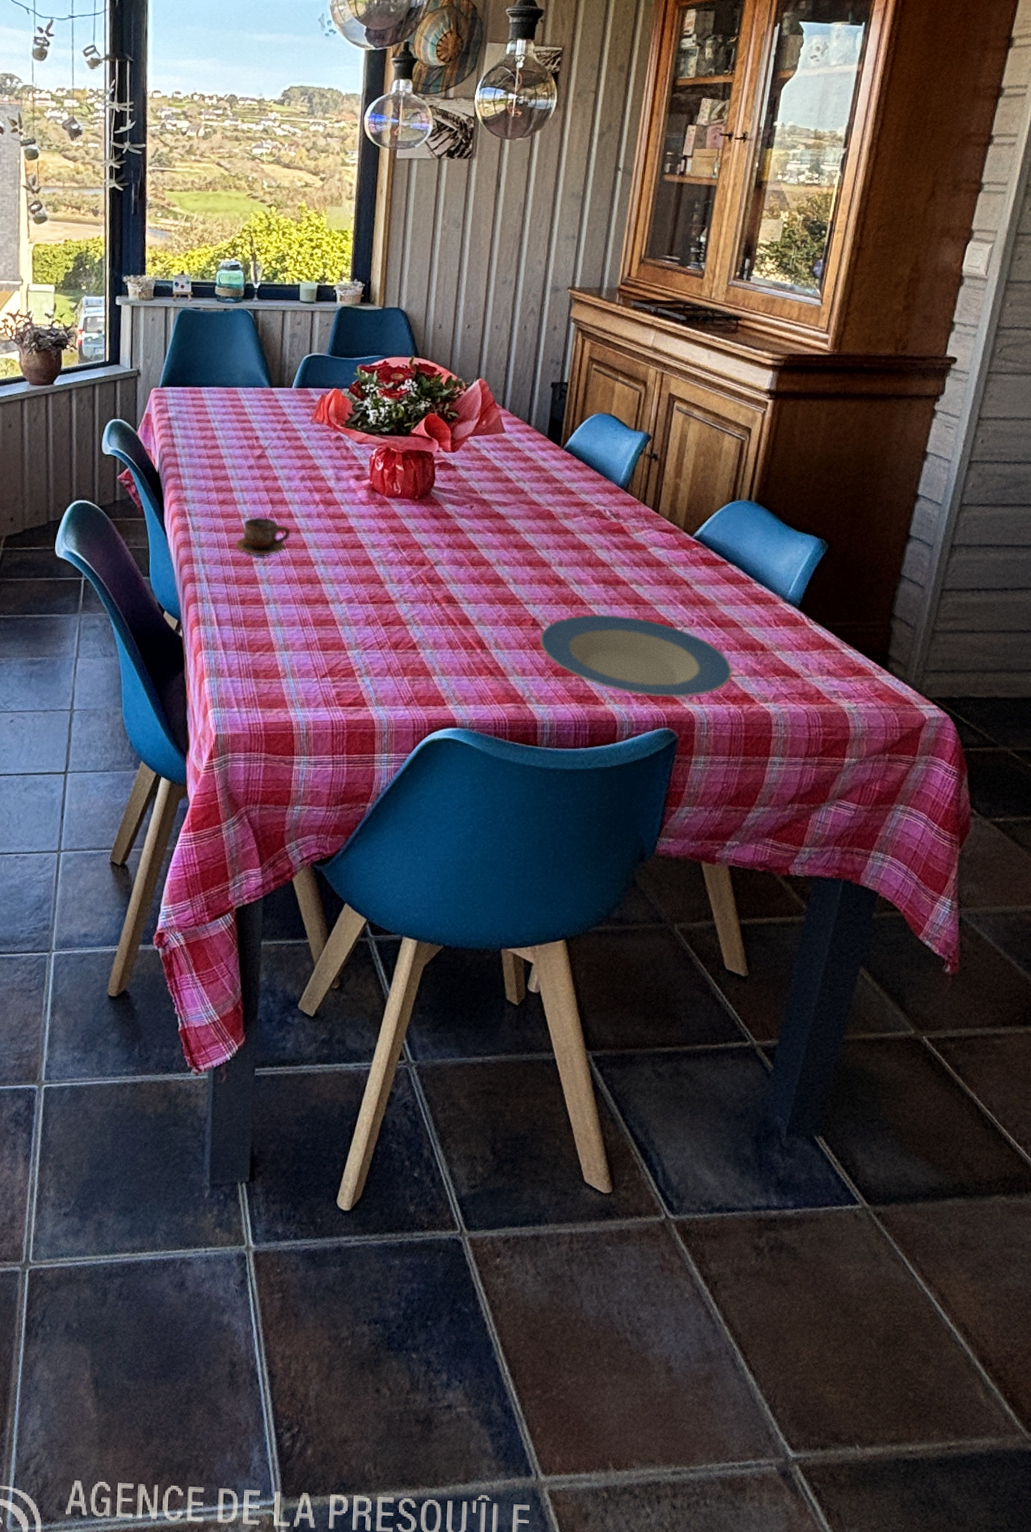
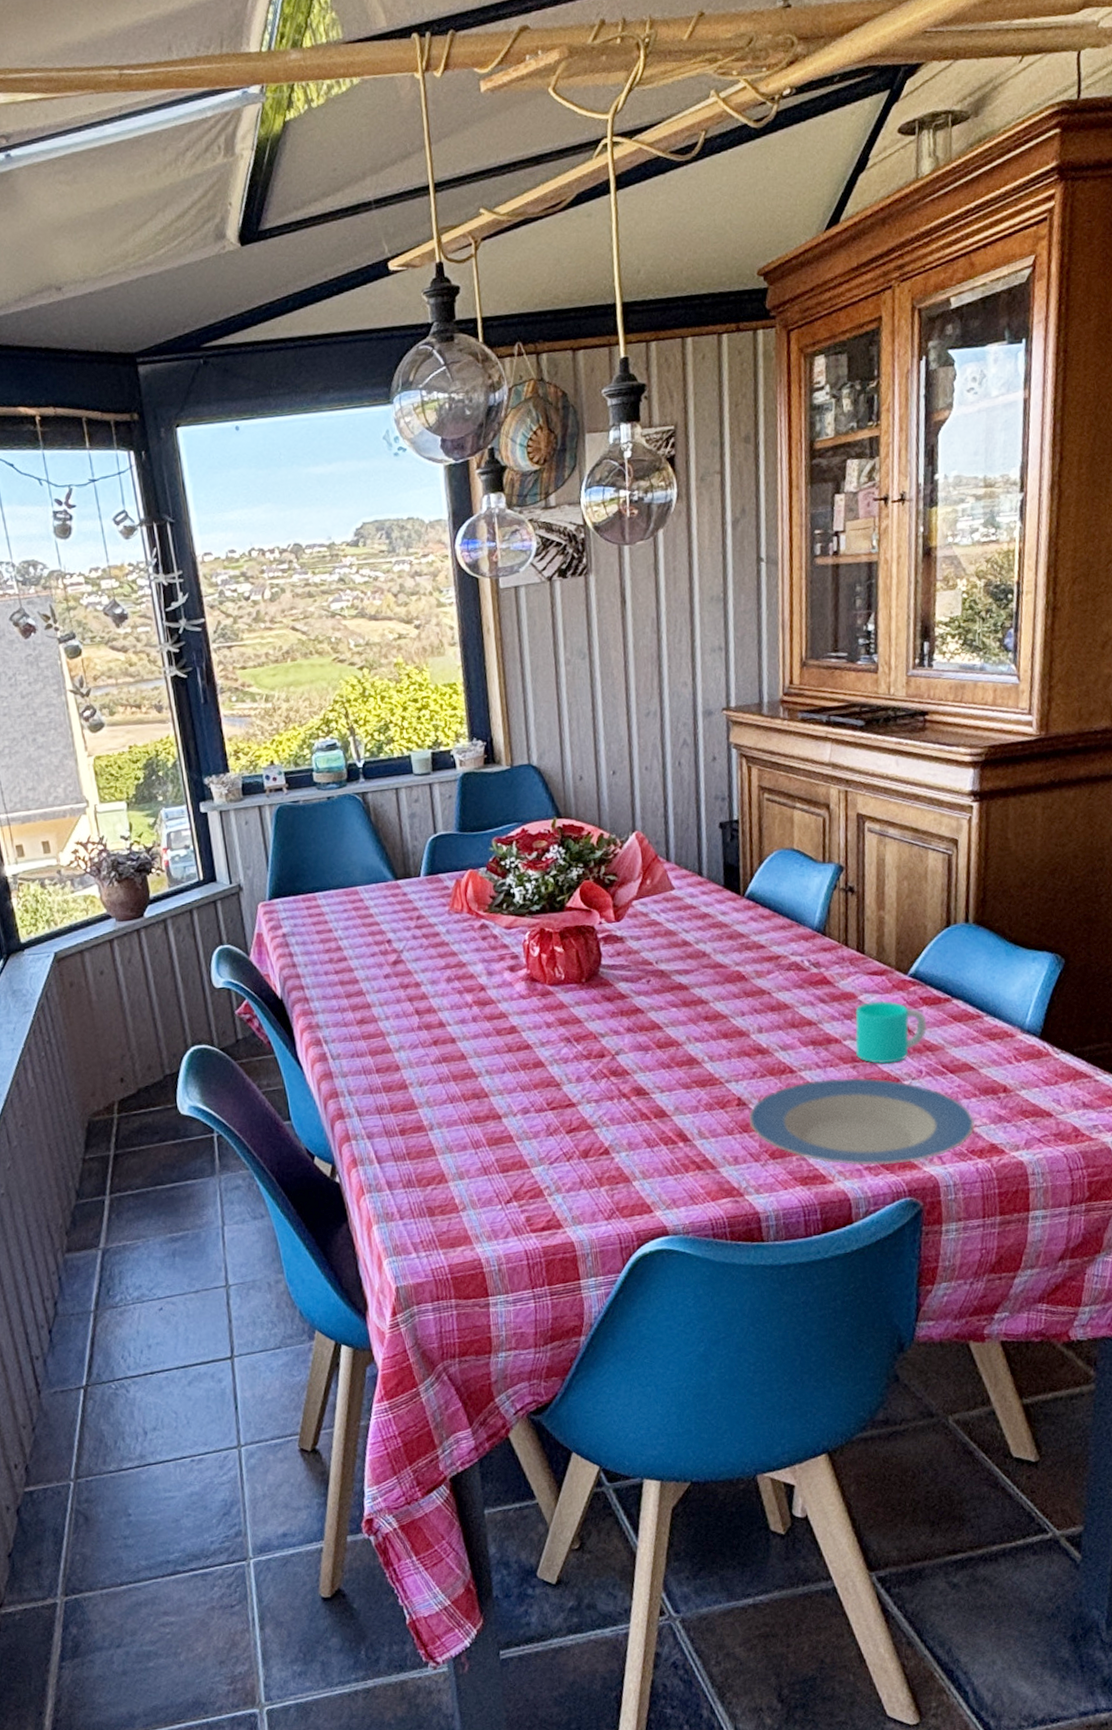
cup: present [235,517,291,557] -> none [383,1031,445,1077]
cup: none [638,554,704,610] -> present [855,1000,927,1064]

